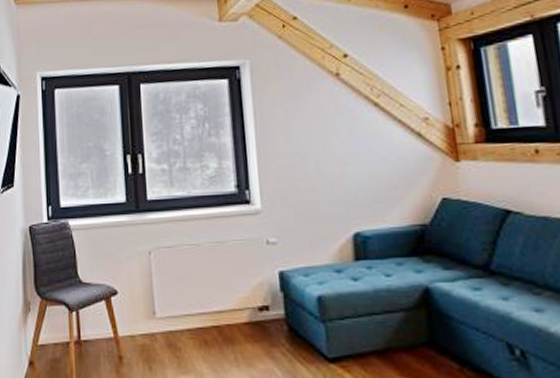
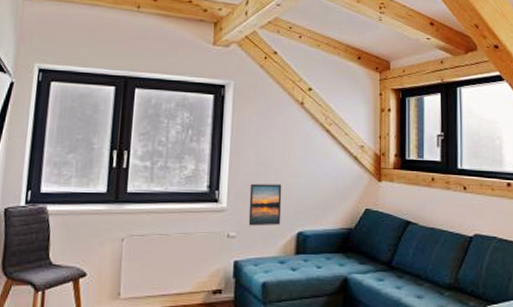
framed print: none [285,176,331,229] -> present [248,183,282,226]

